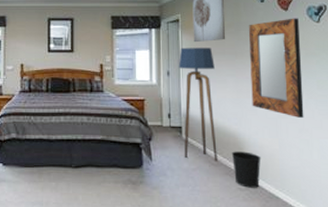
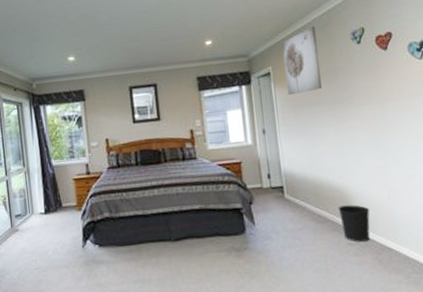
floor lamp: present [178,47,217,162] -> none [273,99,324,219]
home mirror: present [249,18,304,118] -> none [346,56,413,164]

